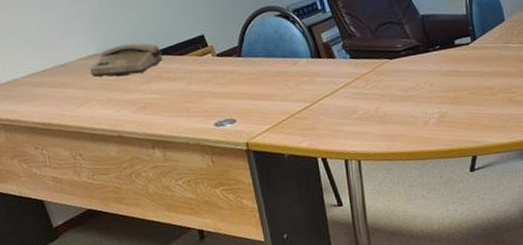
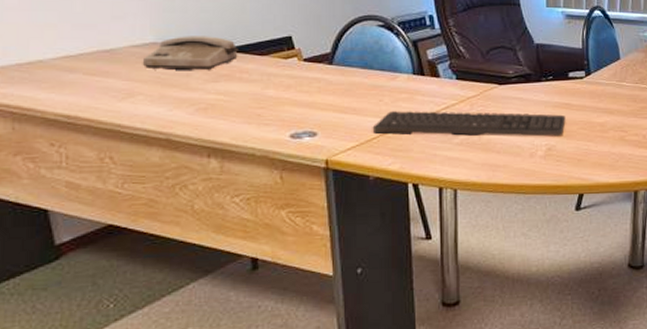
computer keyboard: none [281,82,455,116] -> present [372,110,566,137]

